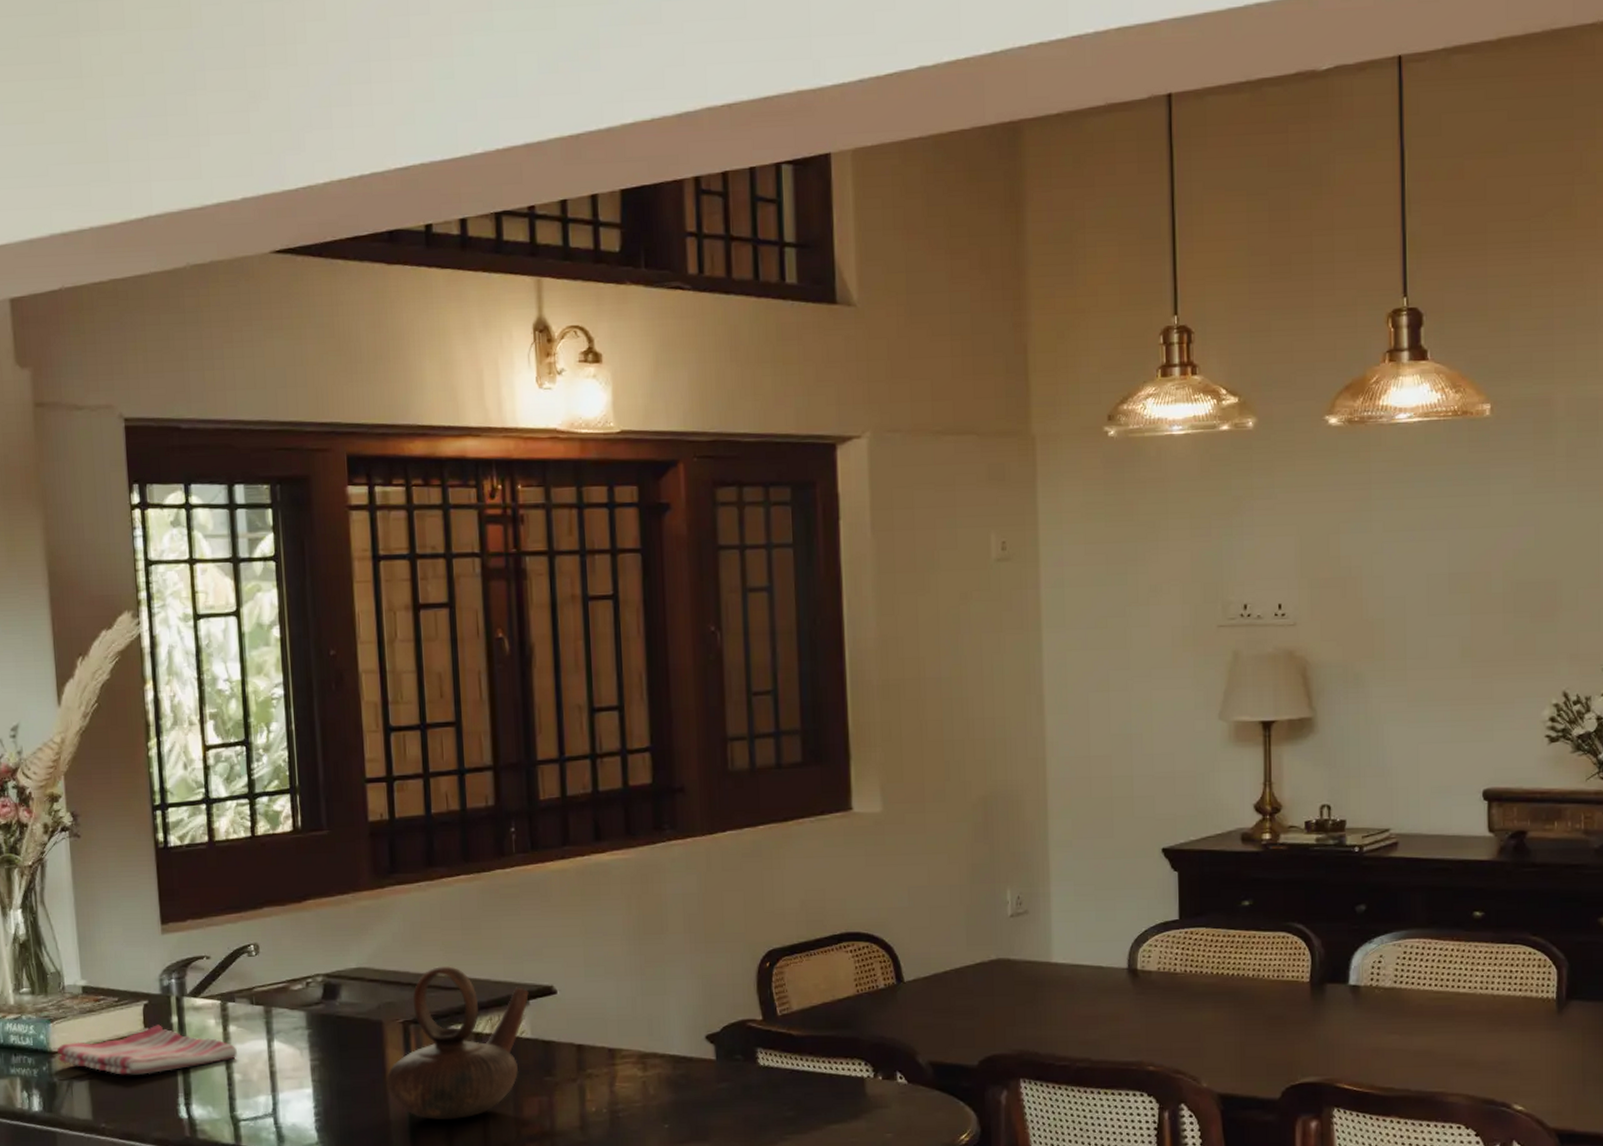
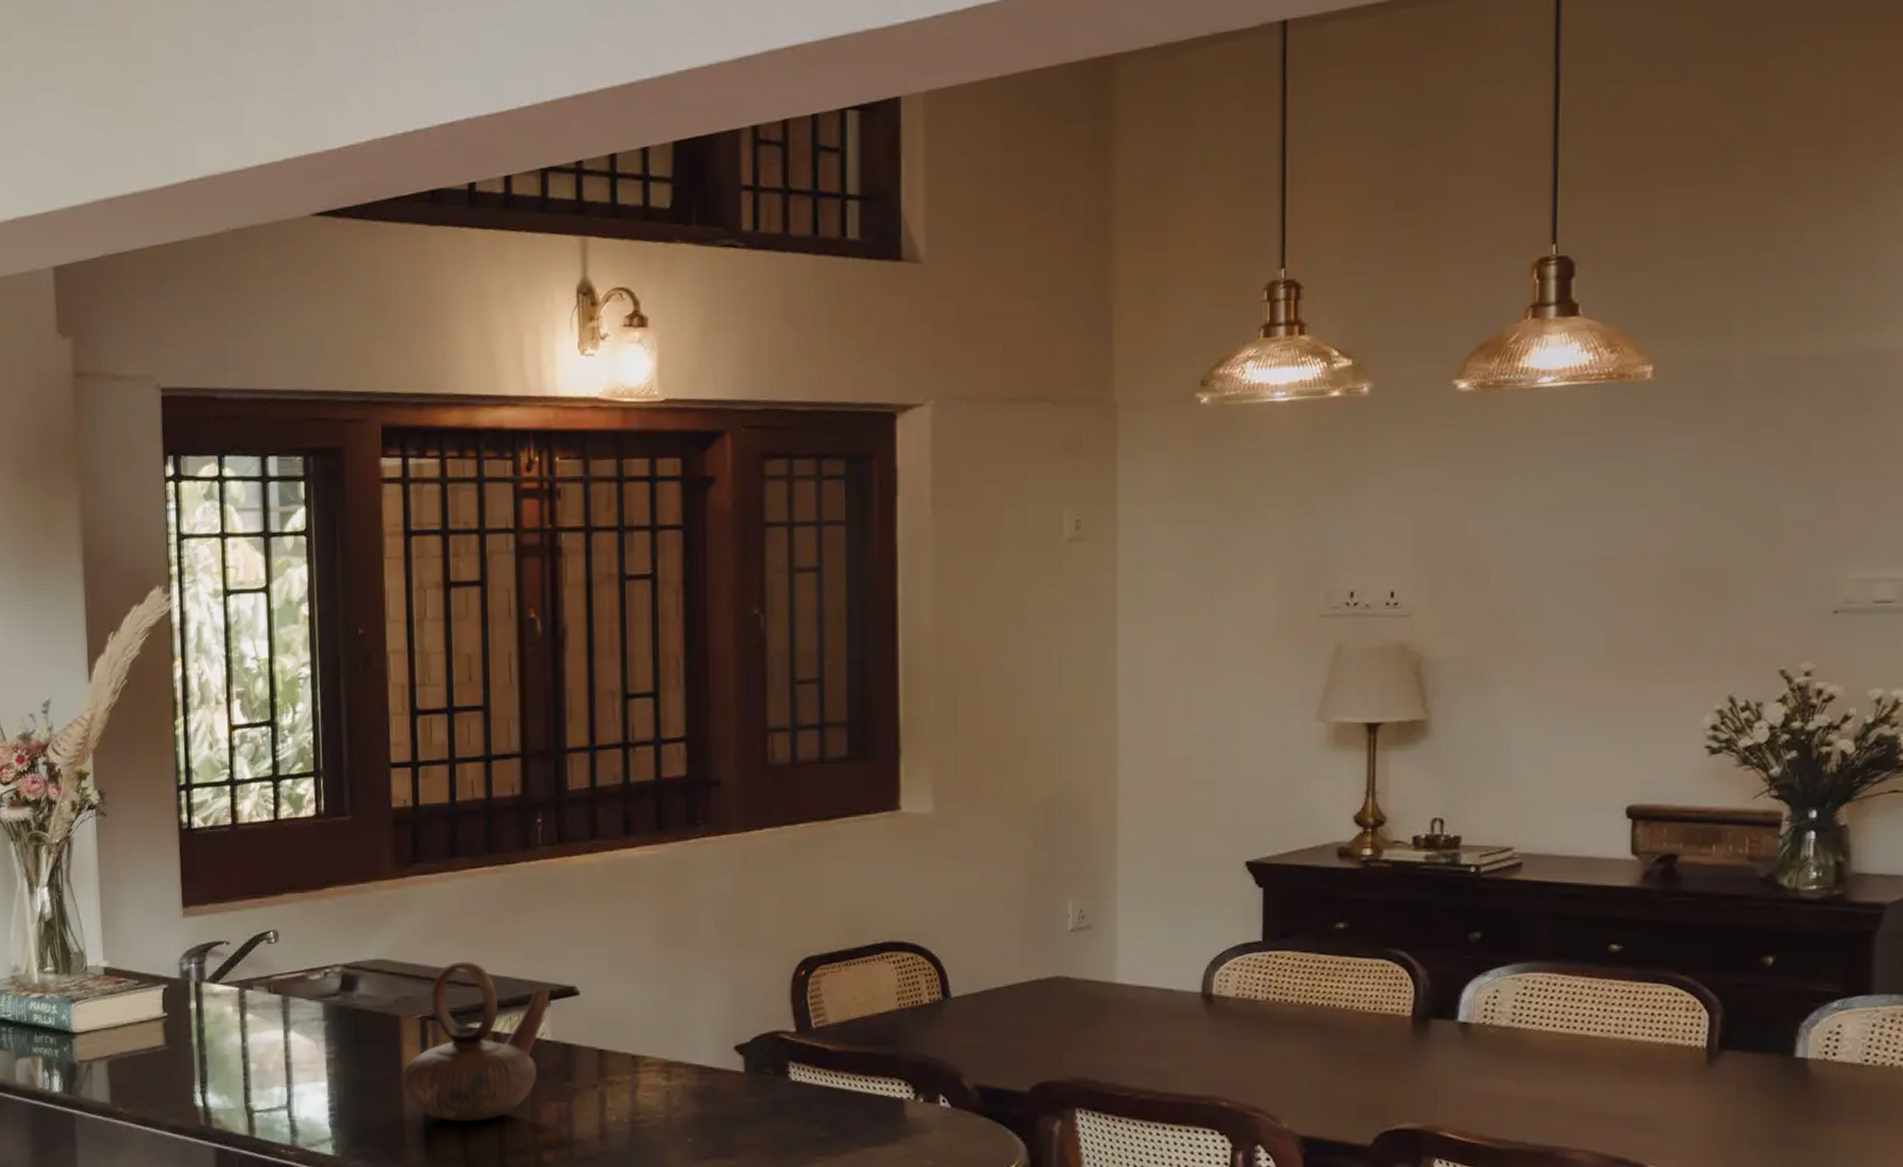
dish towel: present [56,1024,238,1075] -> none [77,1009,255,1060]

